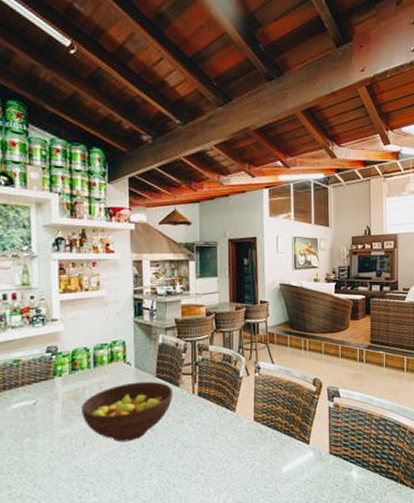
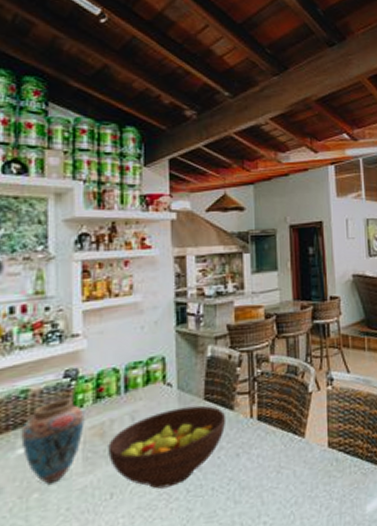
vase: none [15,369,63,432] -> present [21,399,85,484]

